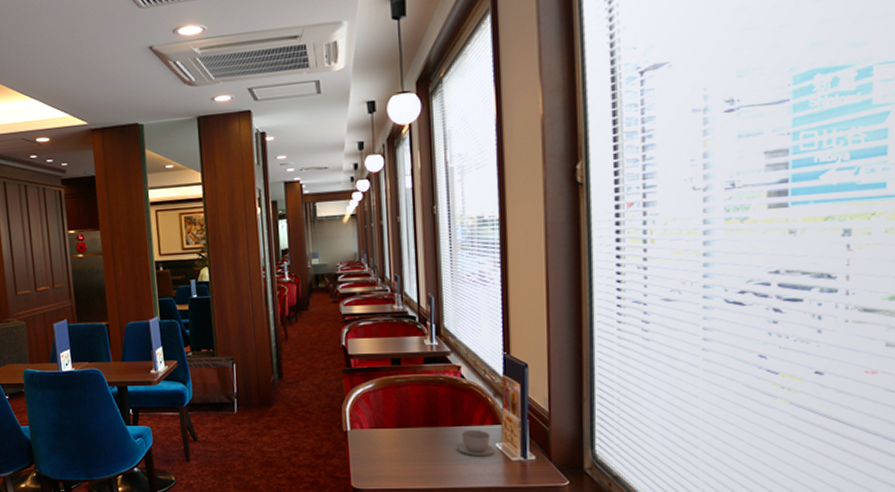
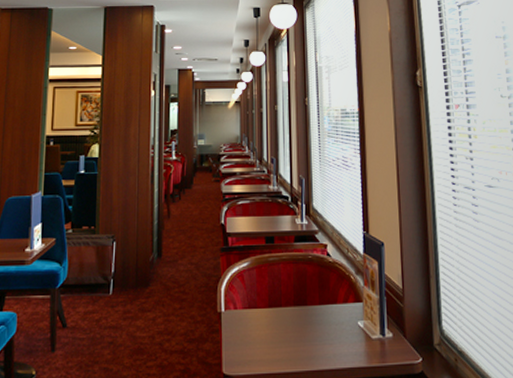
teacup: present [457,429,496,455] -> none [324,307,358,335]

